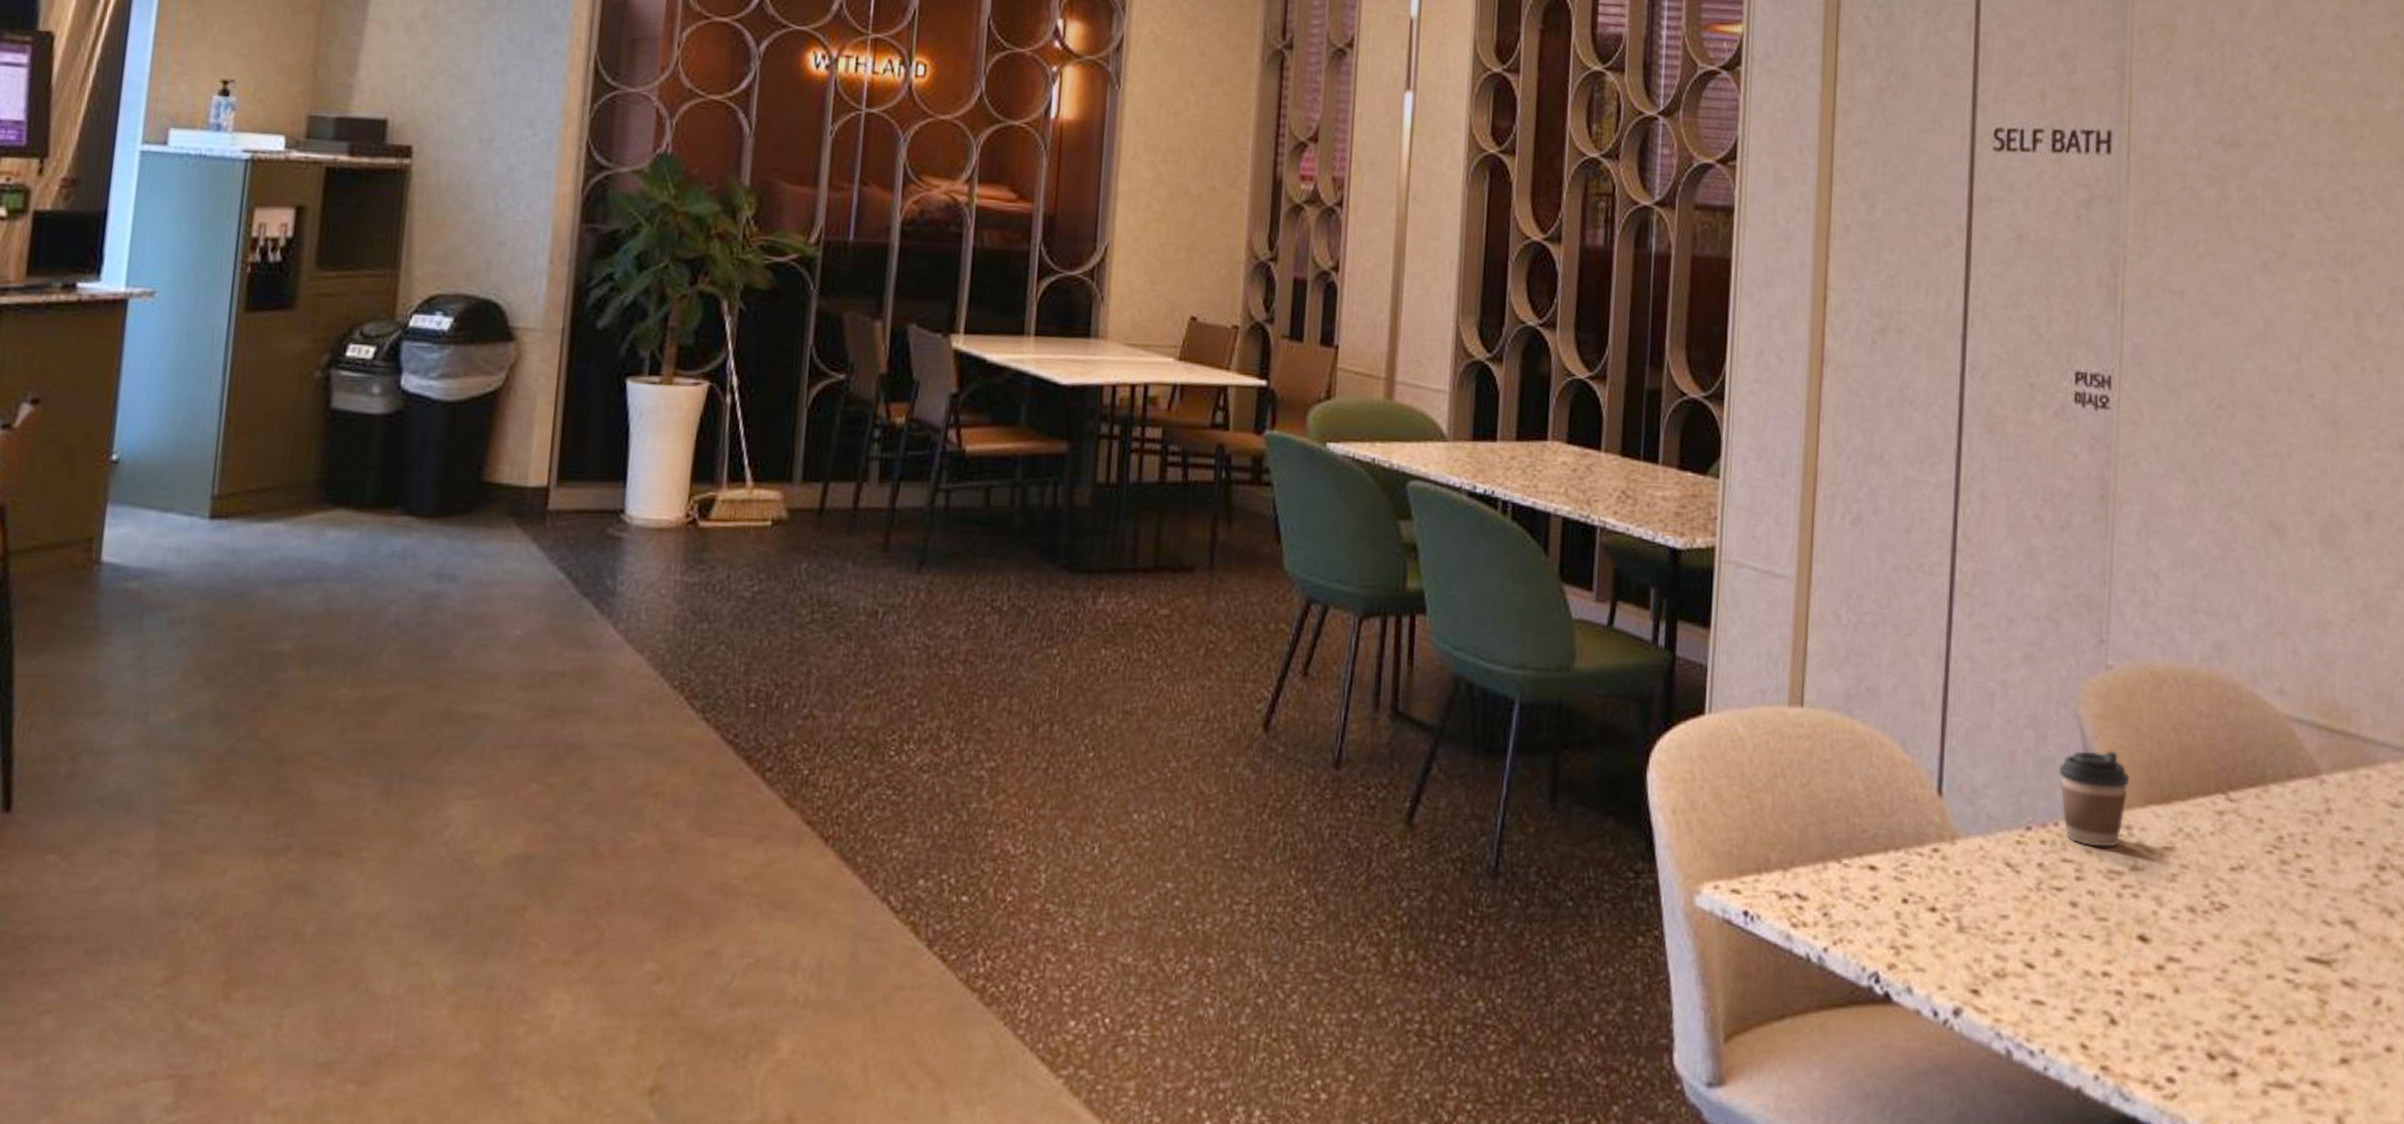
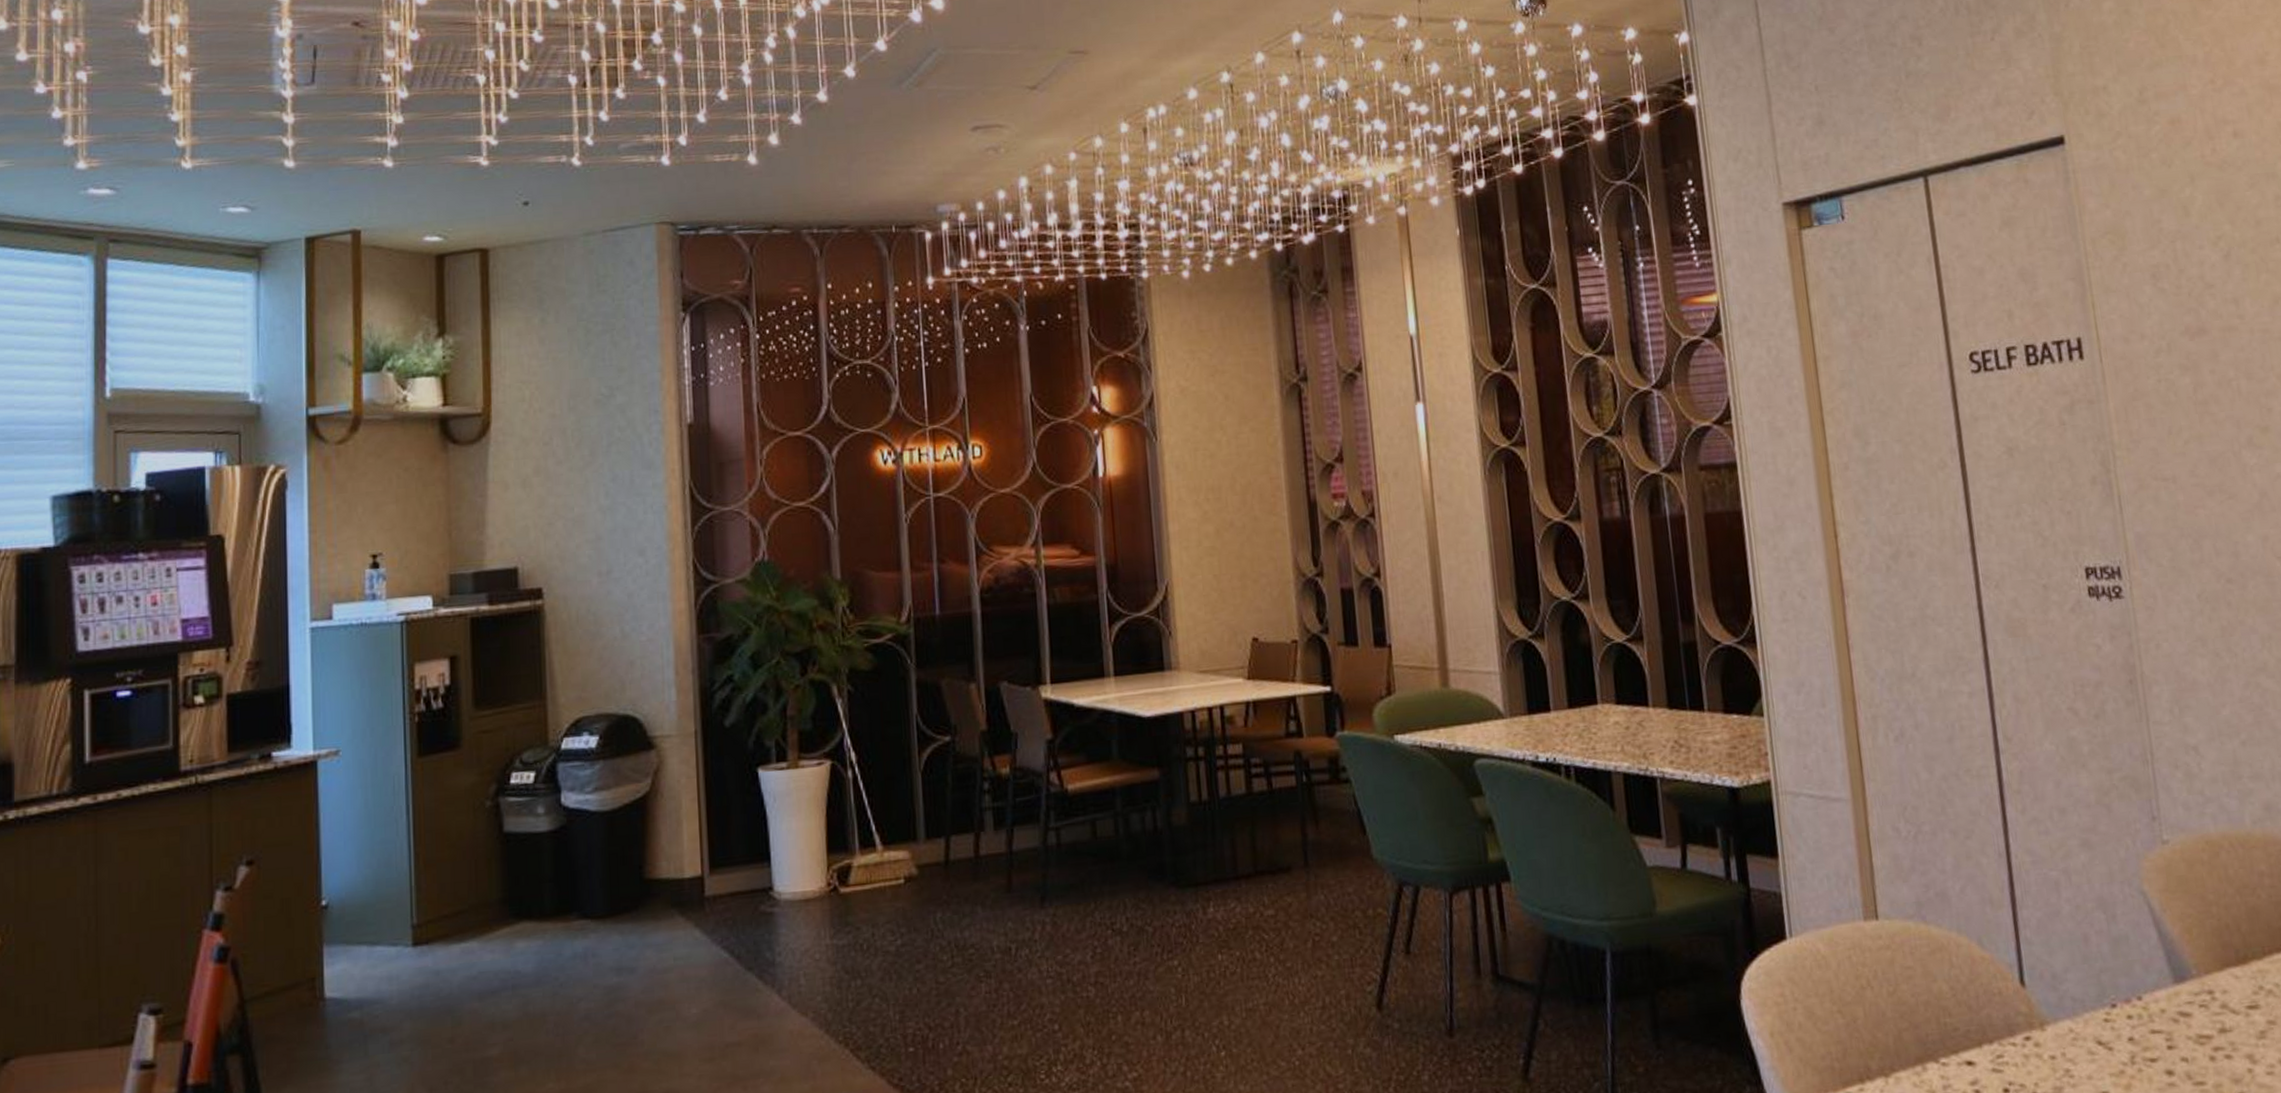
coffee cup: present [2058,751,2131,847] -> none [2133,921,2205,1016]

